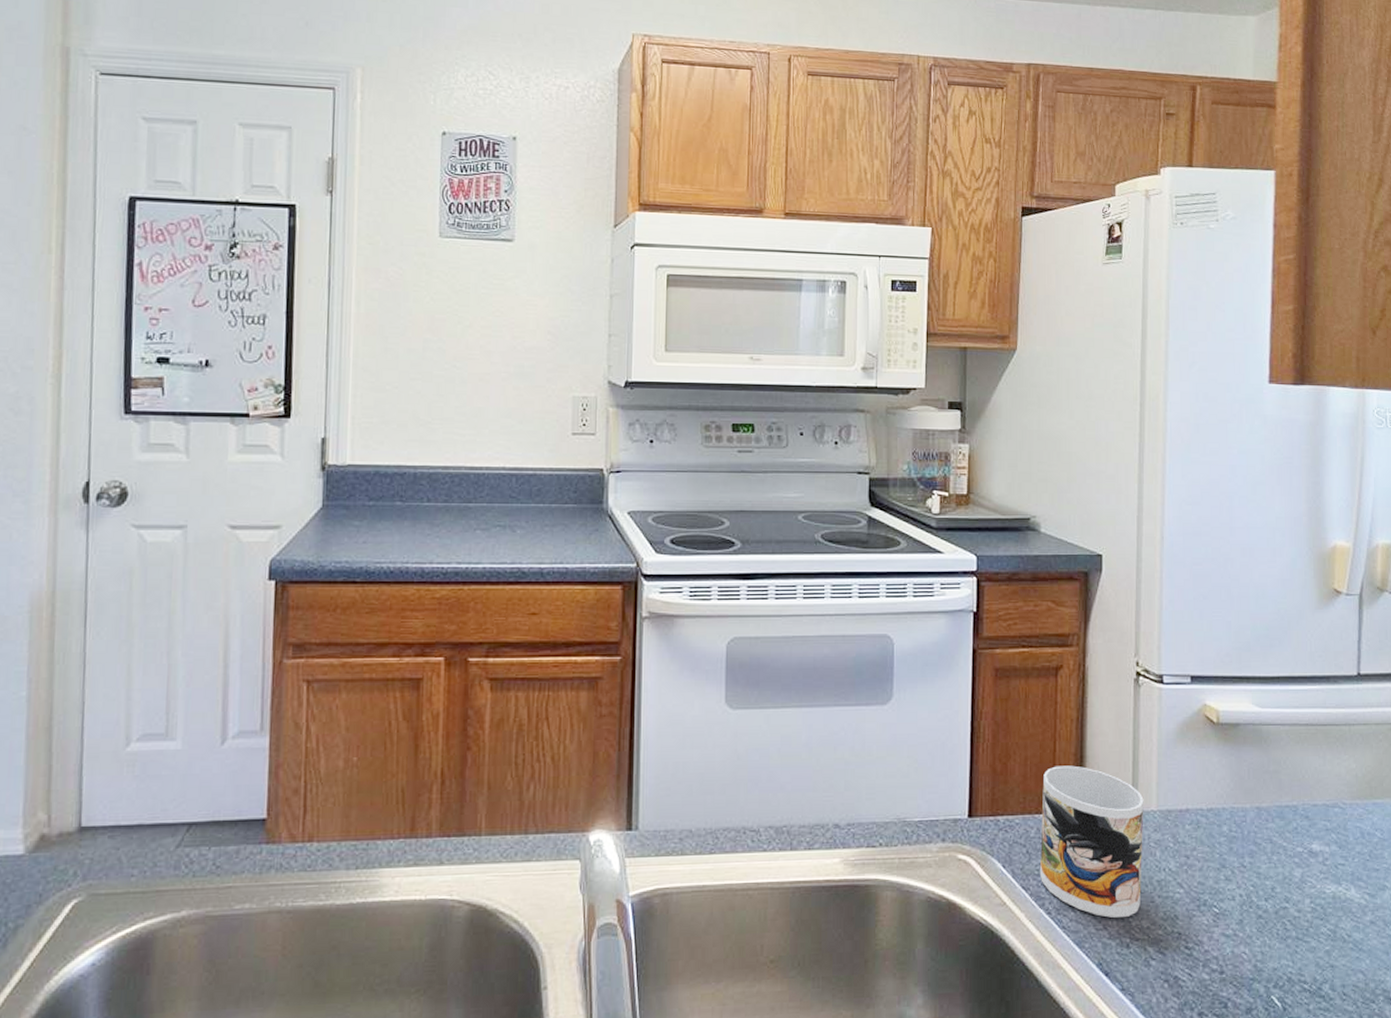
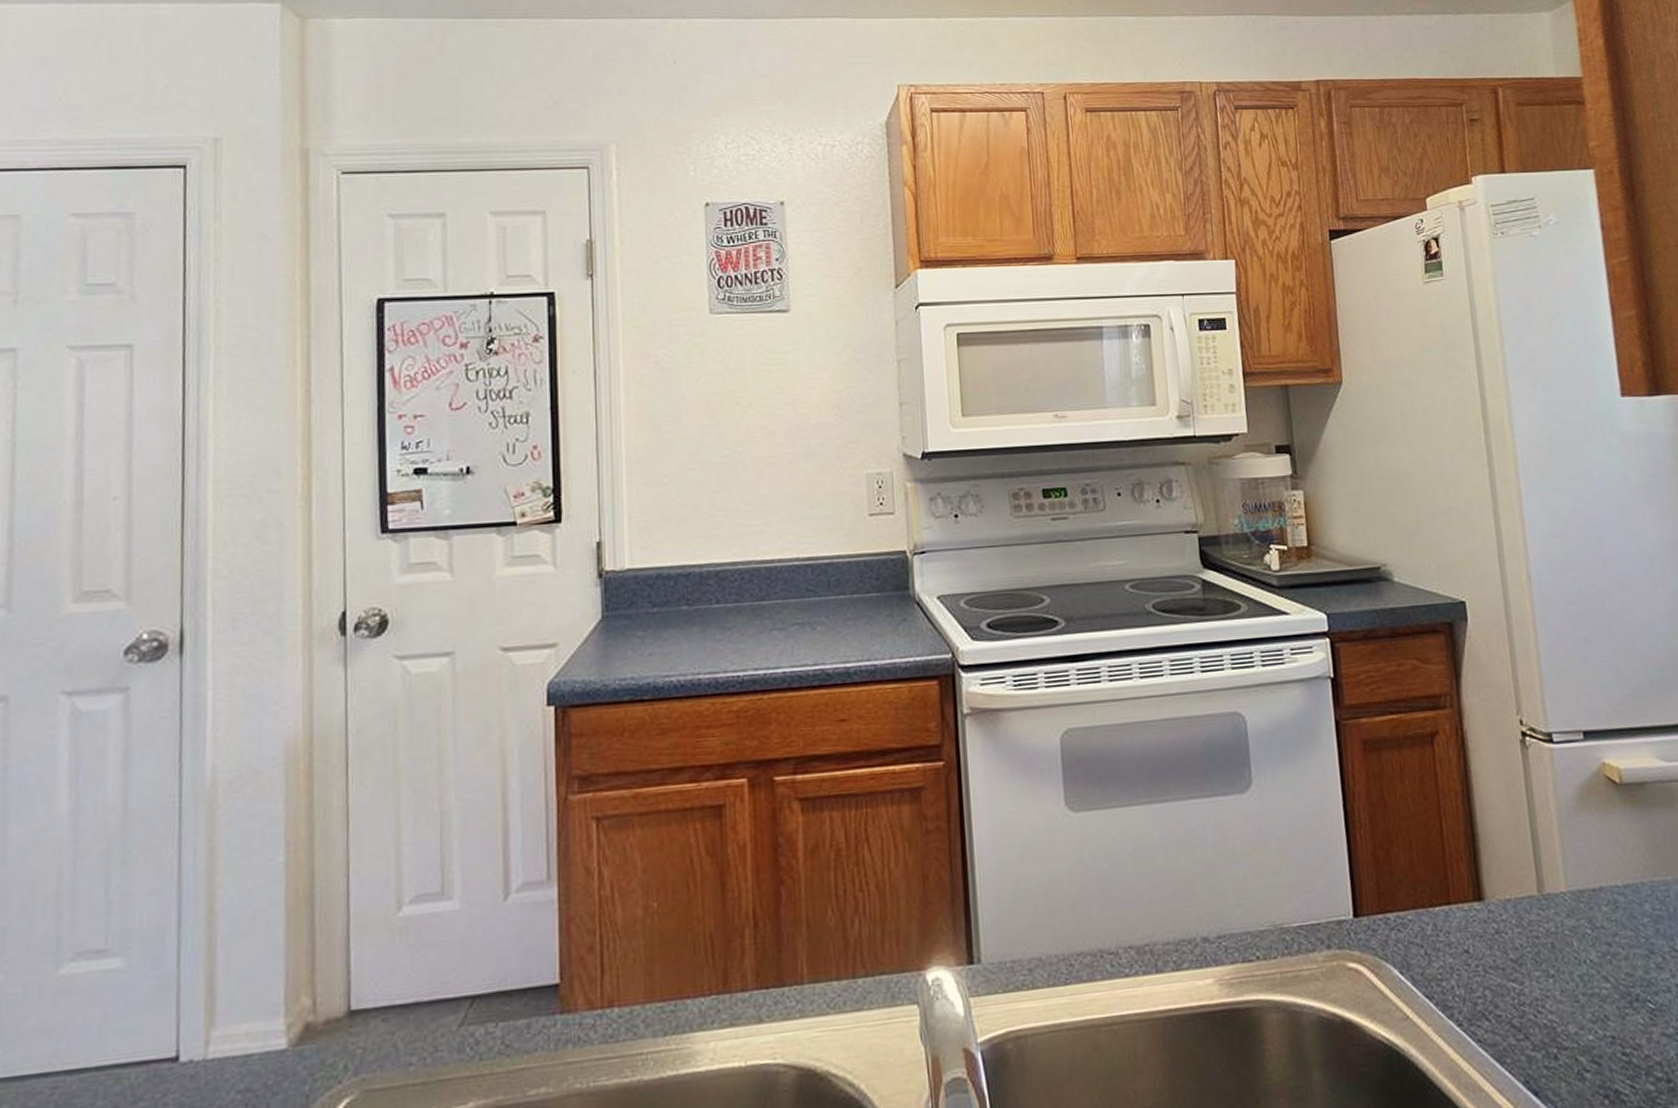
mug: present [1039,765,1144,919] -> none [1432,846,1564,1025]

